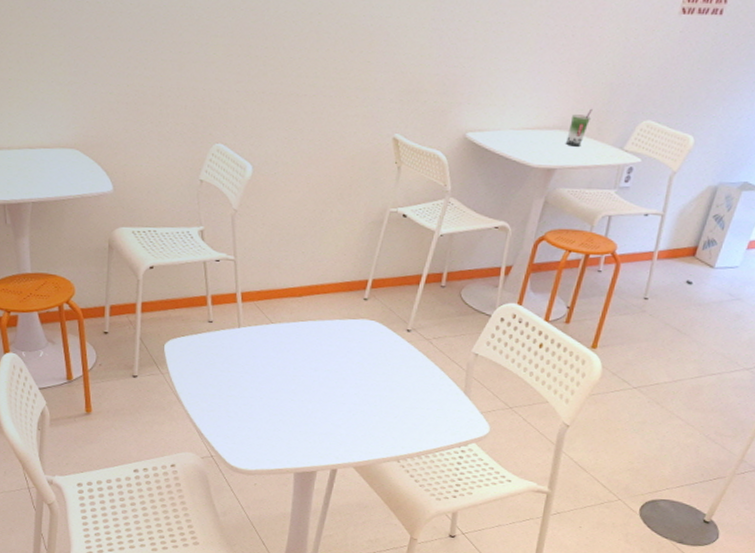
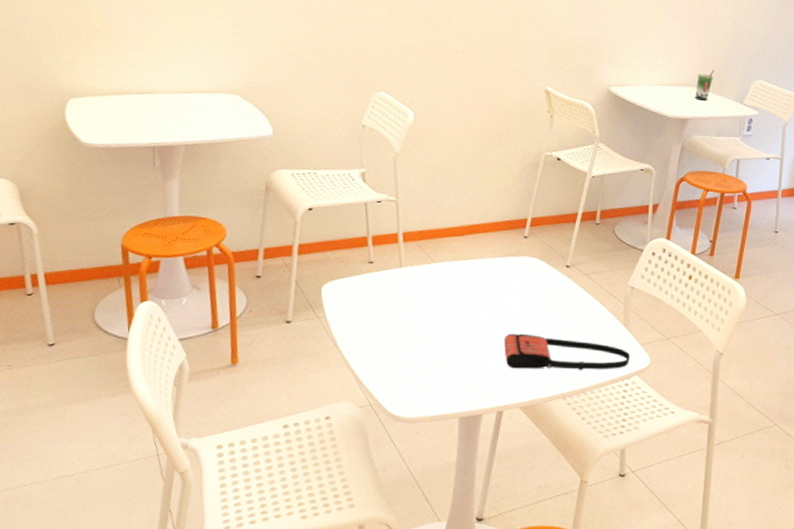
shoulder bag: none [340,395,468,436] -> present [504,333,630,371]

